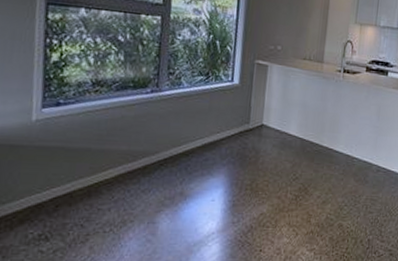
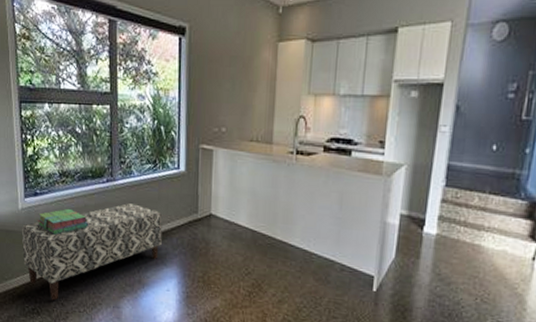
bench: none [31,113,212,223] -> present [21,202,163,301]
stack of books: none [56,119,125,149] -> present [37,208,89,235]

